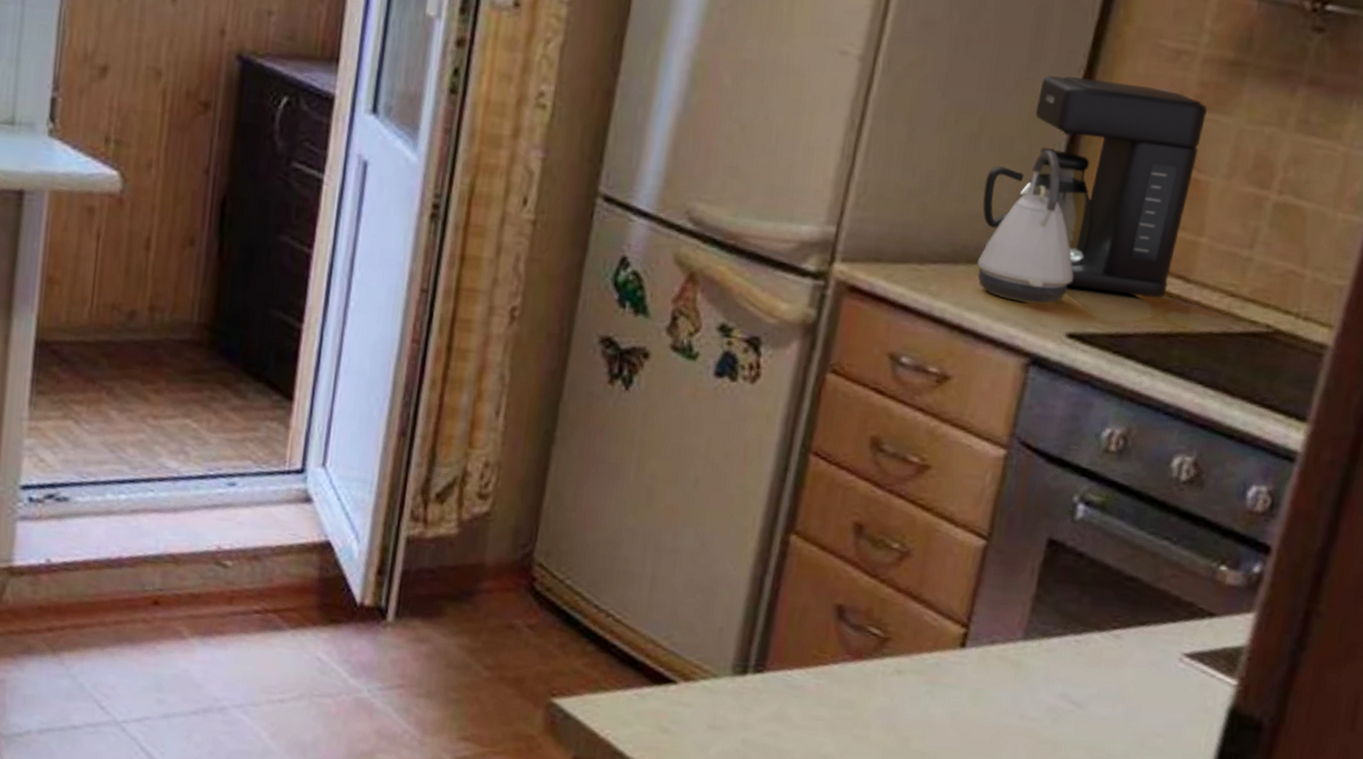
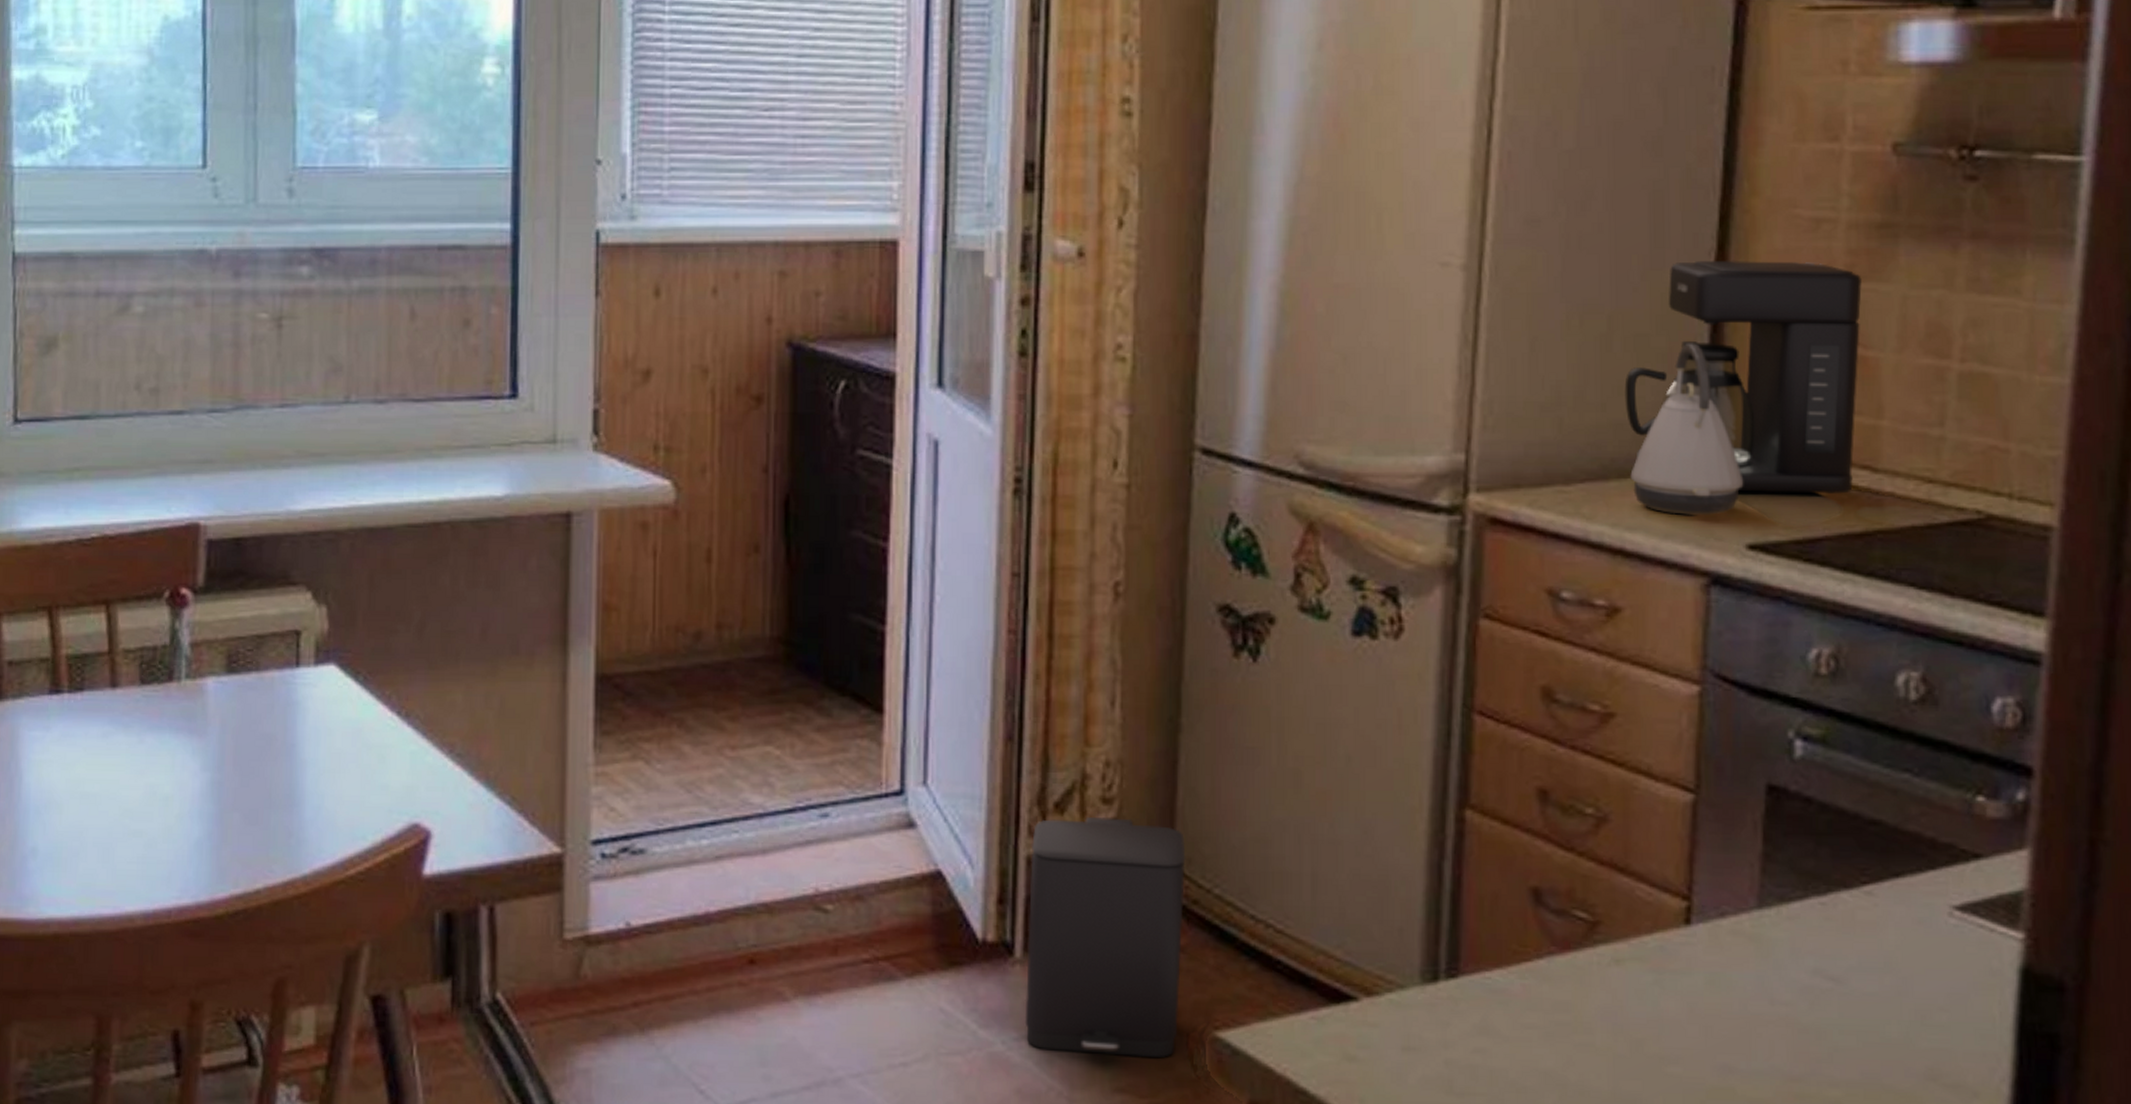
pedal bin: none [389,507,546,716] -> present [1025,817,1186,1058]

